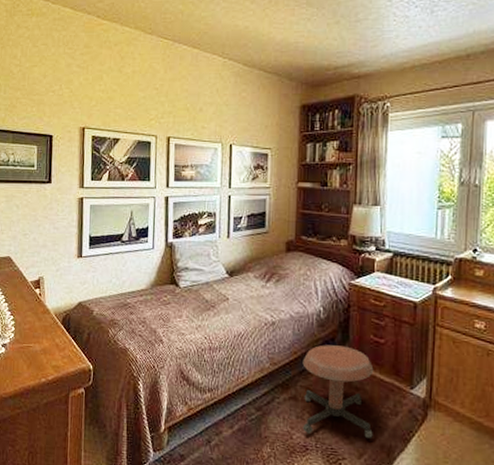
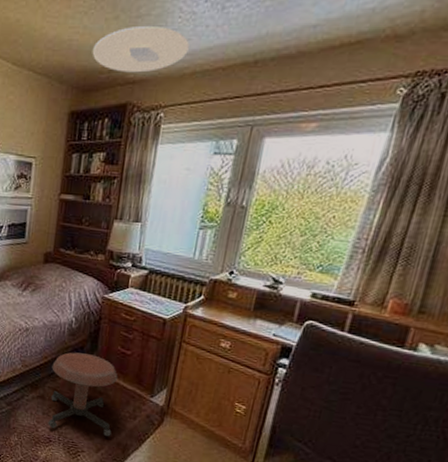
ceiling light: none [317,28,406,69] -> present [92,25,190,73]

